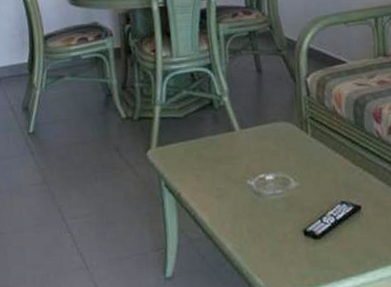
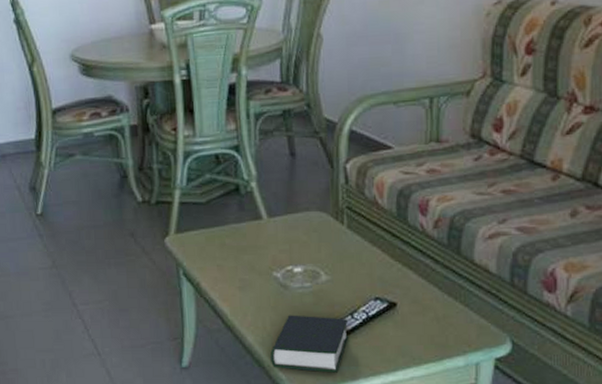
book: none [248,221,320,277] -> present [270,315,349,373]

